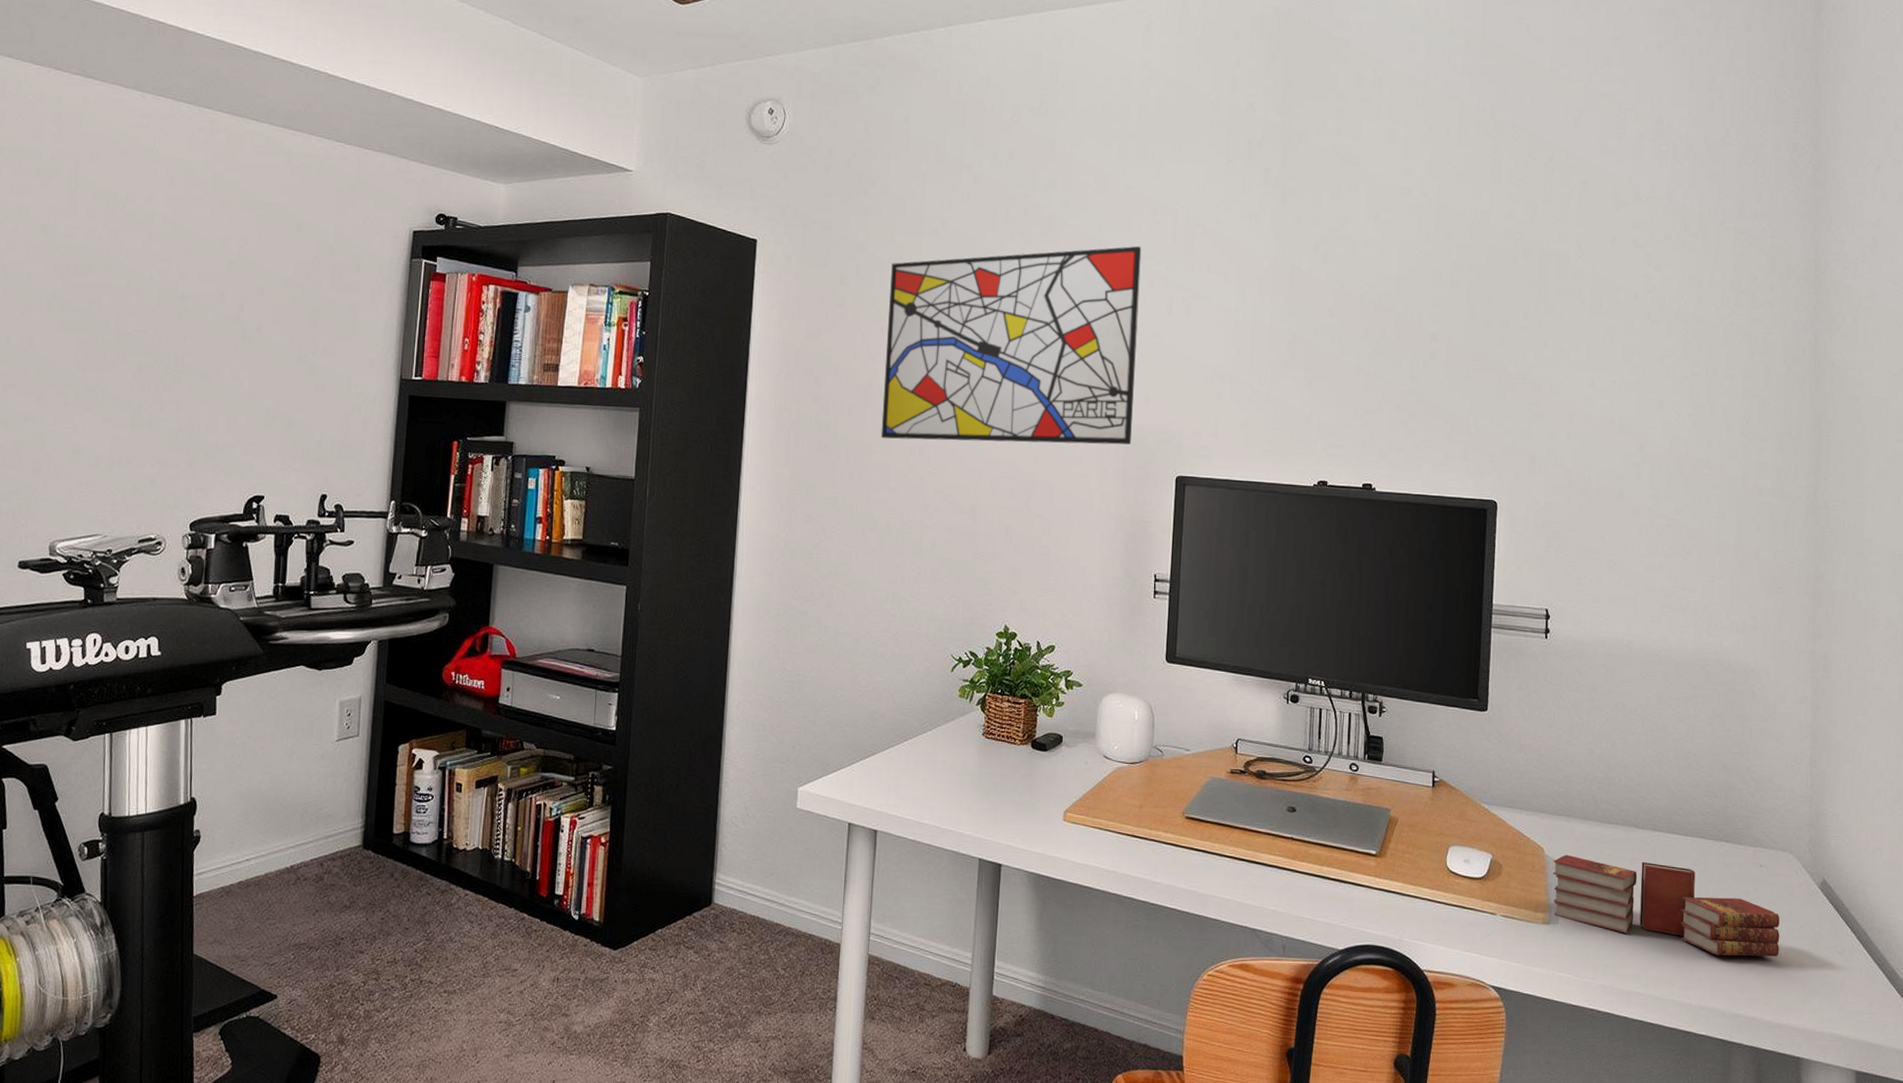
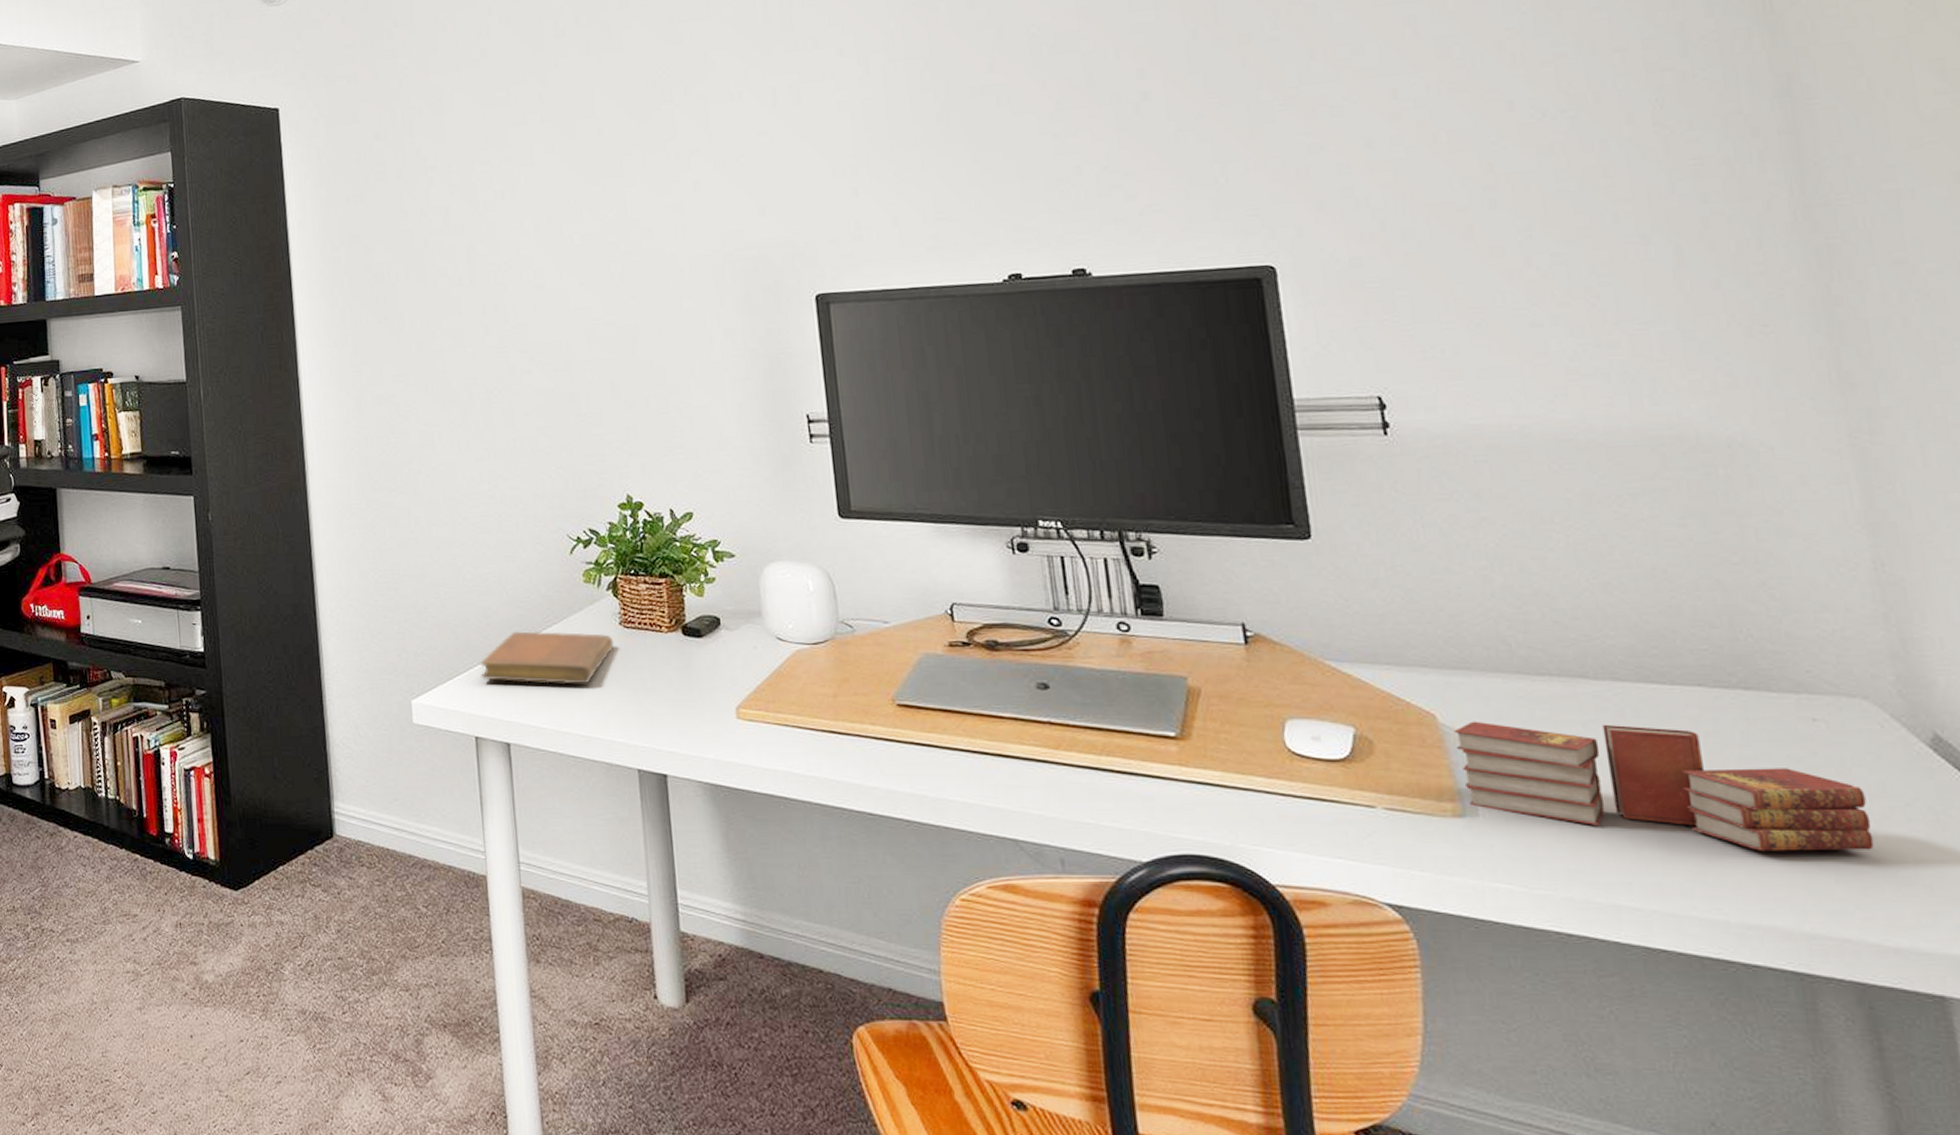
notebook: none [861,734,976,784] -> present [480,631,614,684]
wall art: present [880,246,1142,445] -> none [431,34,750,301]

